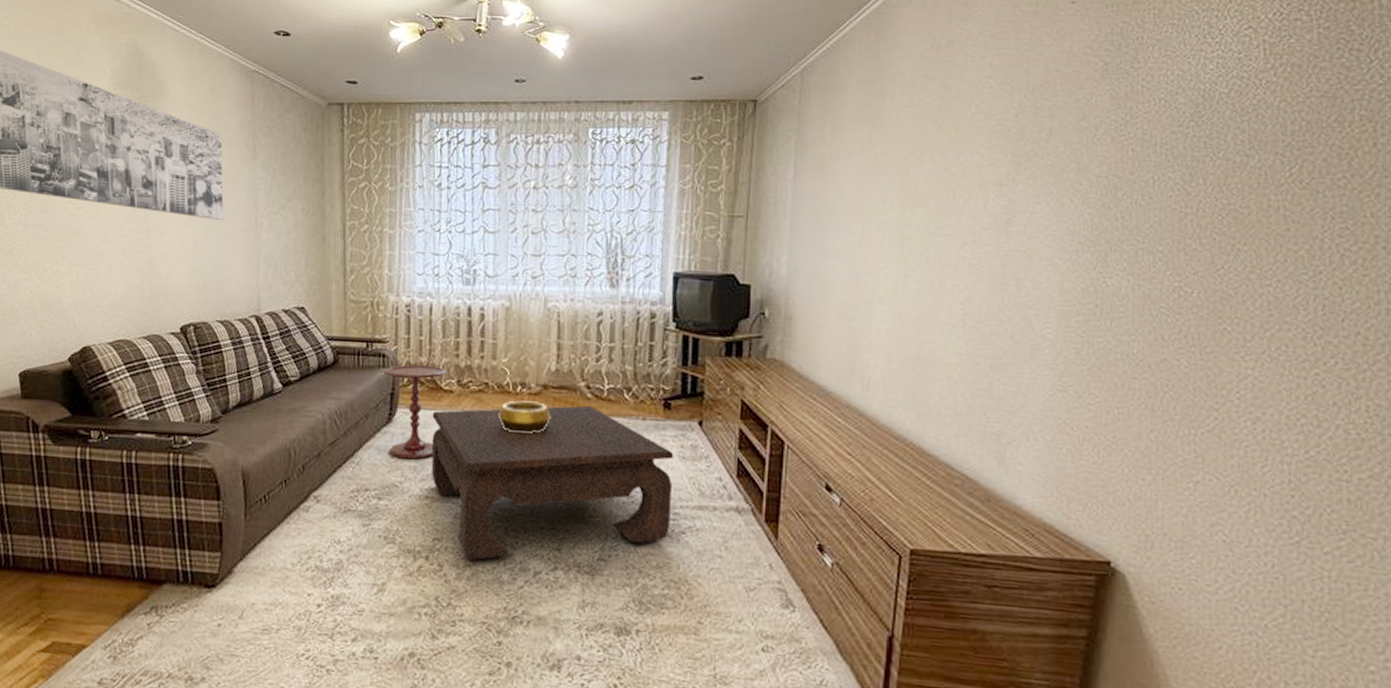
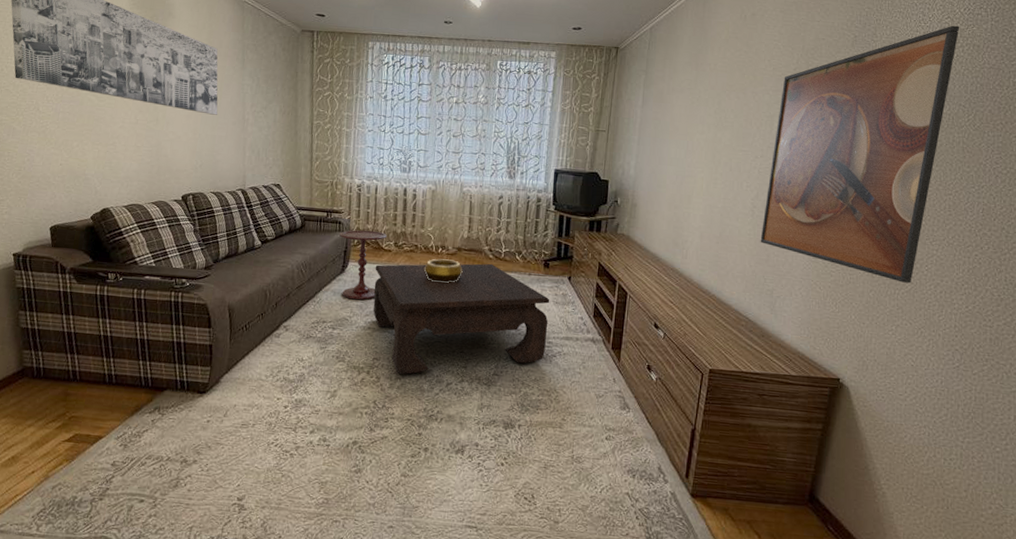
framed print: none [977,38,1269,419] -> present [760,25,960,283]

